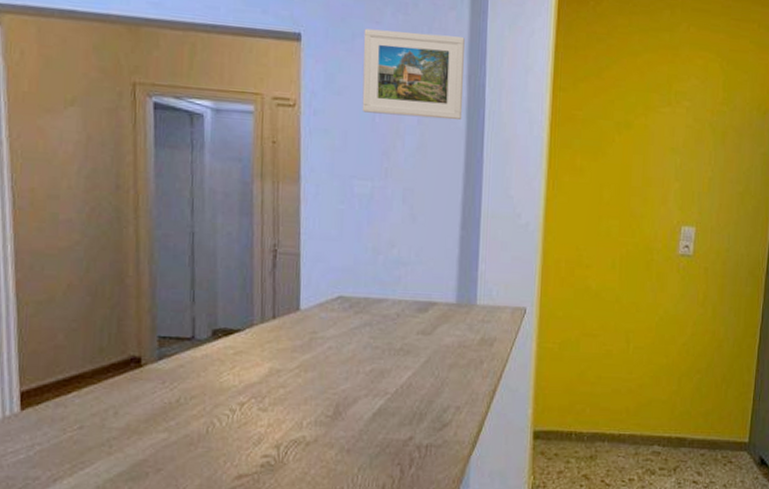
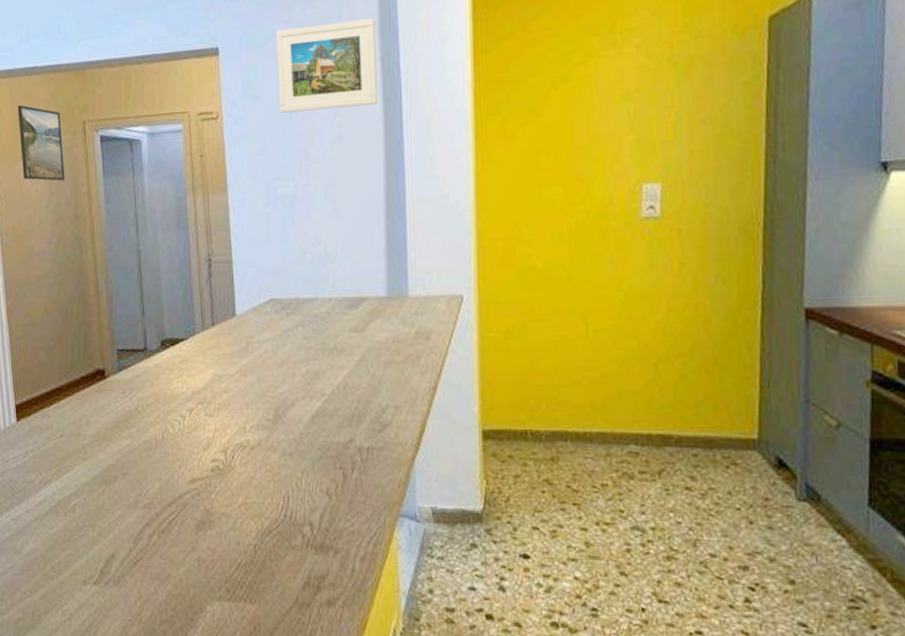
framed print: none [46,50,106,145] -> present [17,104,65,181]

